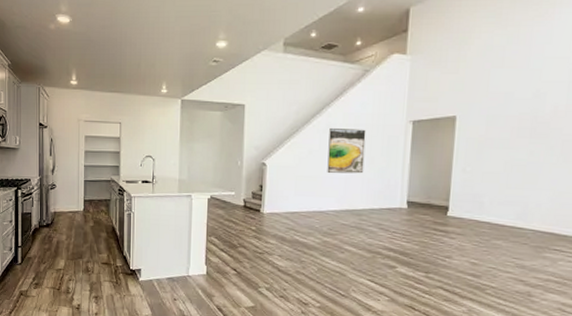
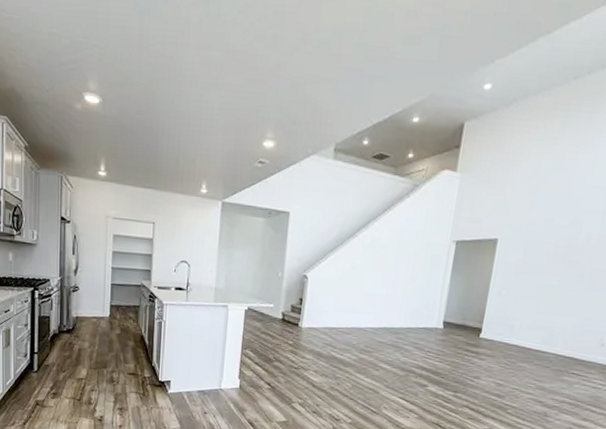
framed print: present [327,127,366,174] -> none [368,242,411,292]

